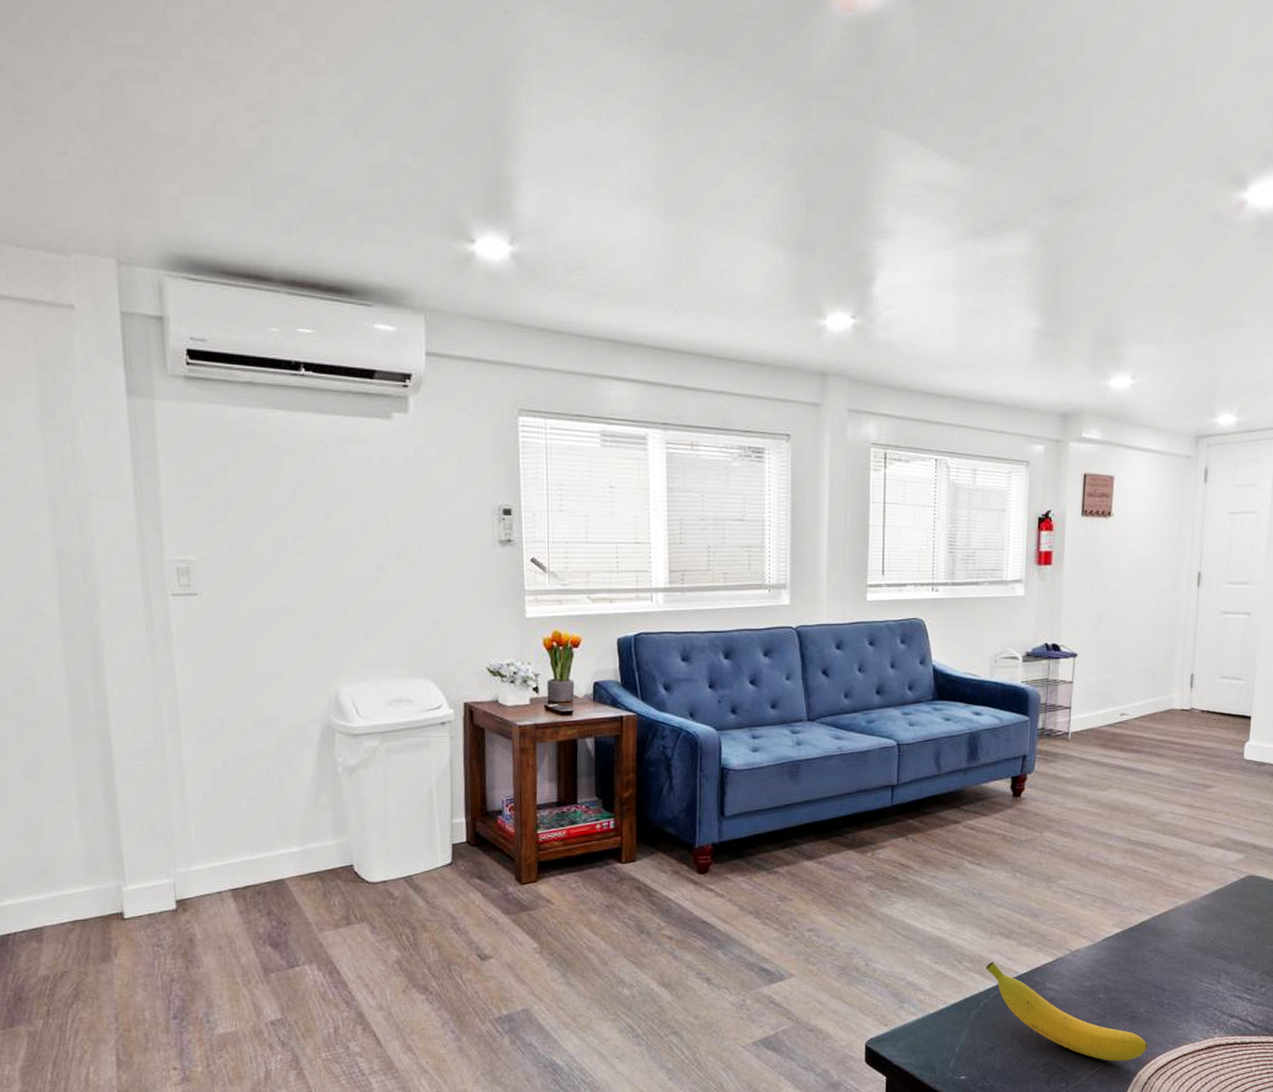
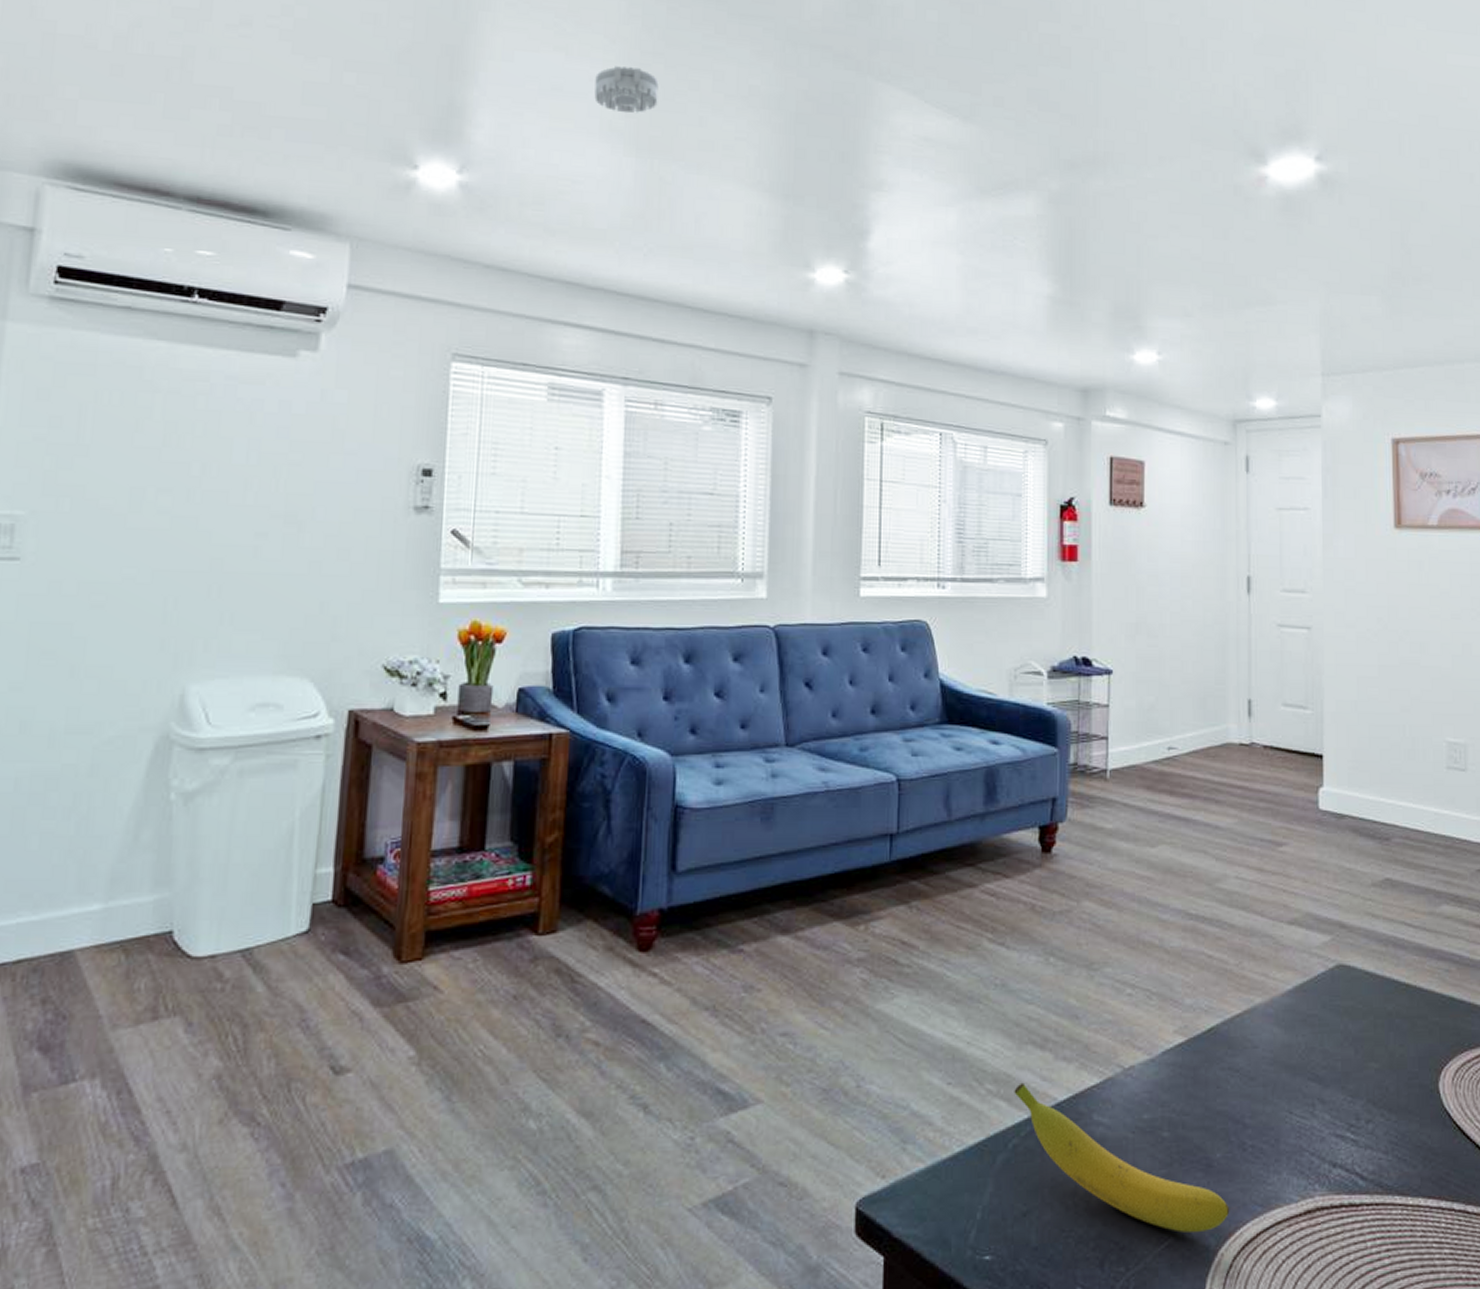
smoke detector: none [624,131,681,177] -> present [594,66,659,114]

